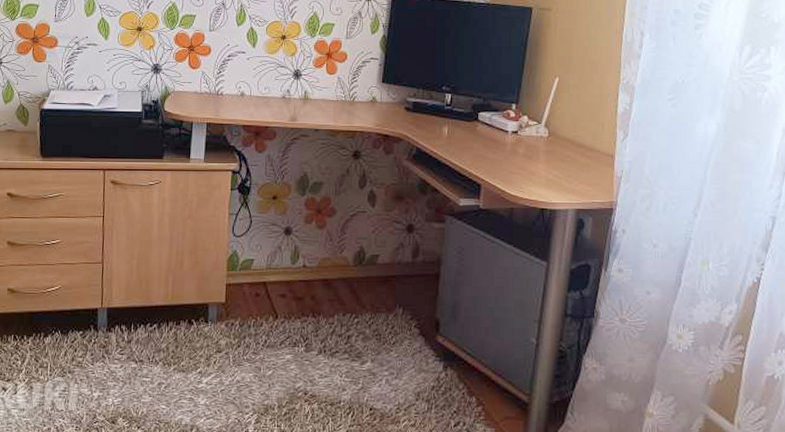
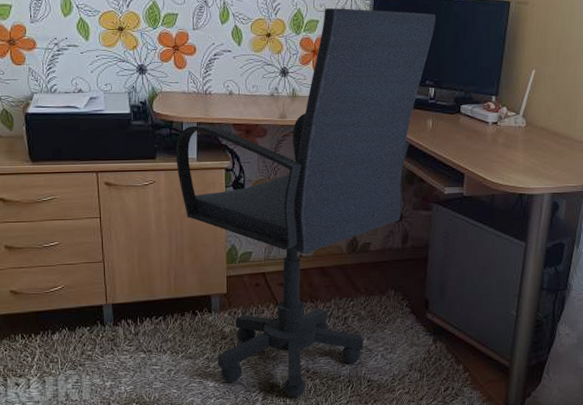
office chair: none [183,12,454,422] -> present [175,8,436,397]

